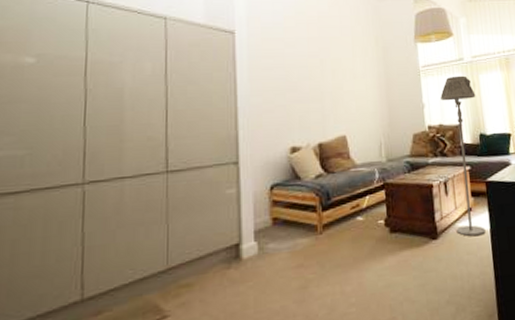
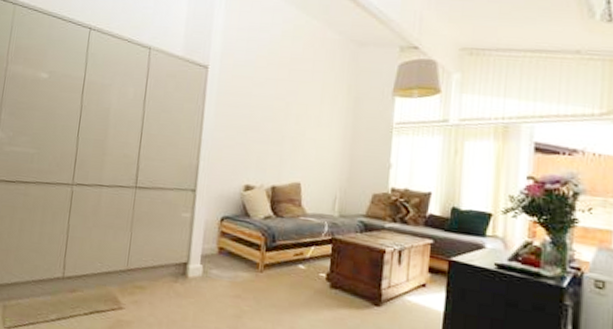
floor lamp: present [440,75,486,237] -> none [403,138,456,316]

